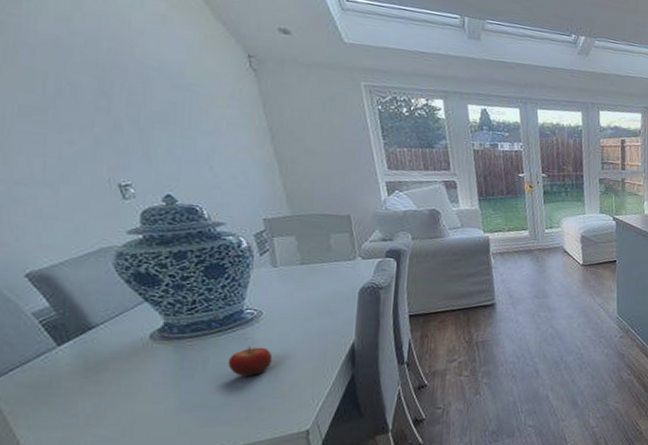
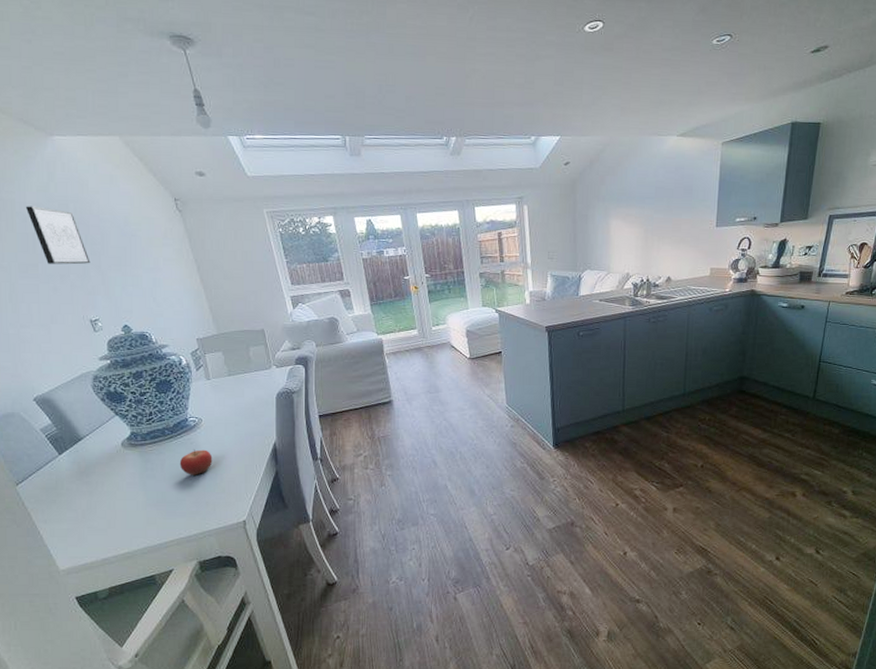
wall art: none [35,35,126,117] -> present [25,206,91,265]

